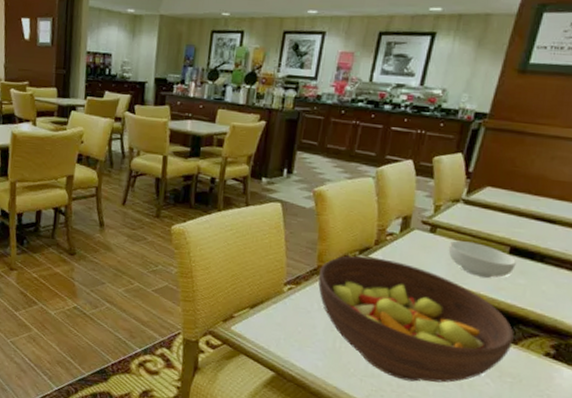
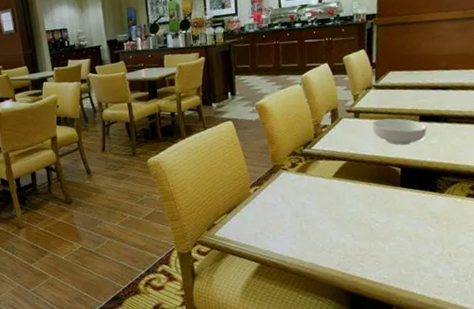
fruit bowl: present [318,255,514,383] -> none [275,147,441,244]

